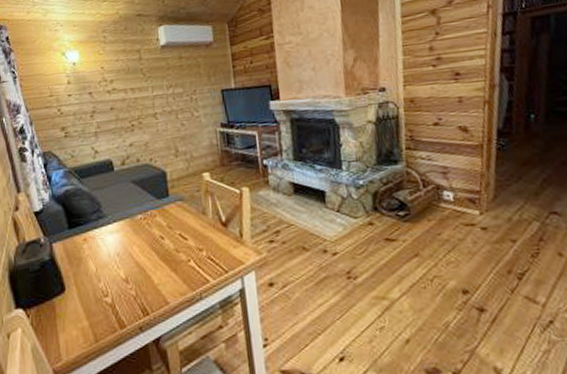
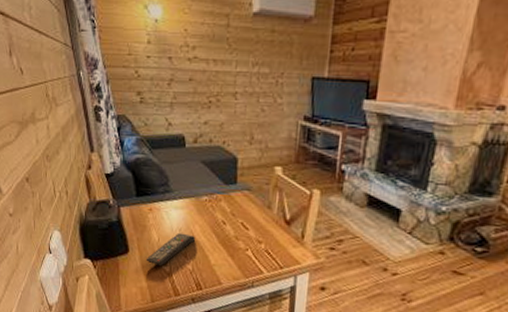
remote control: none [84,257,135,299] -> present [146,232,195,266]

